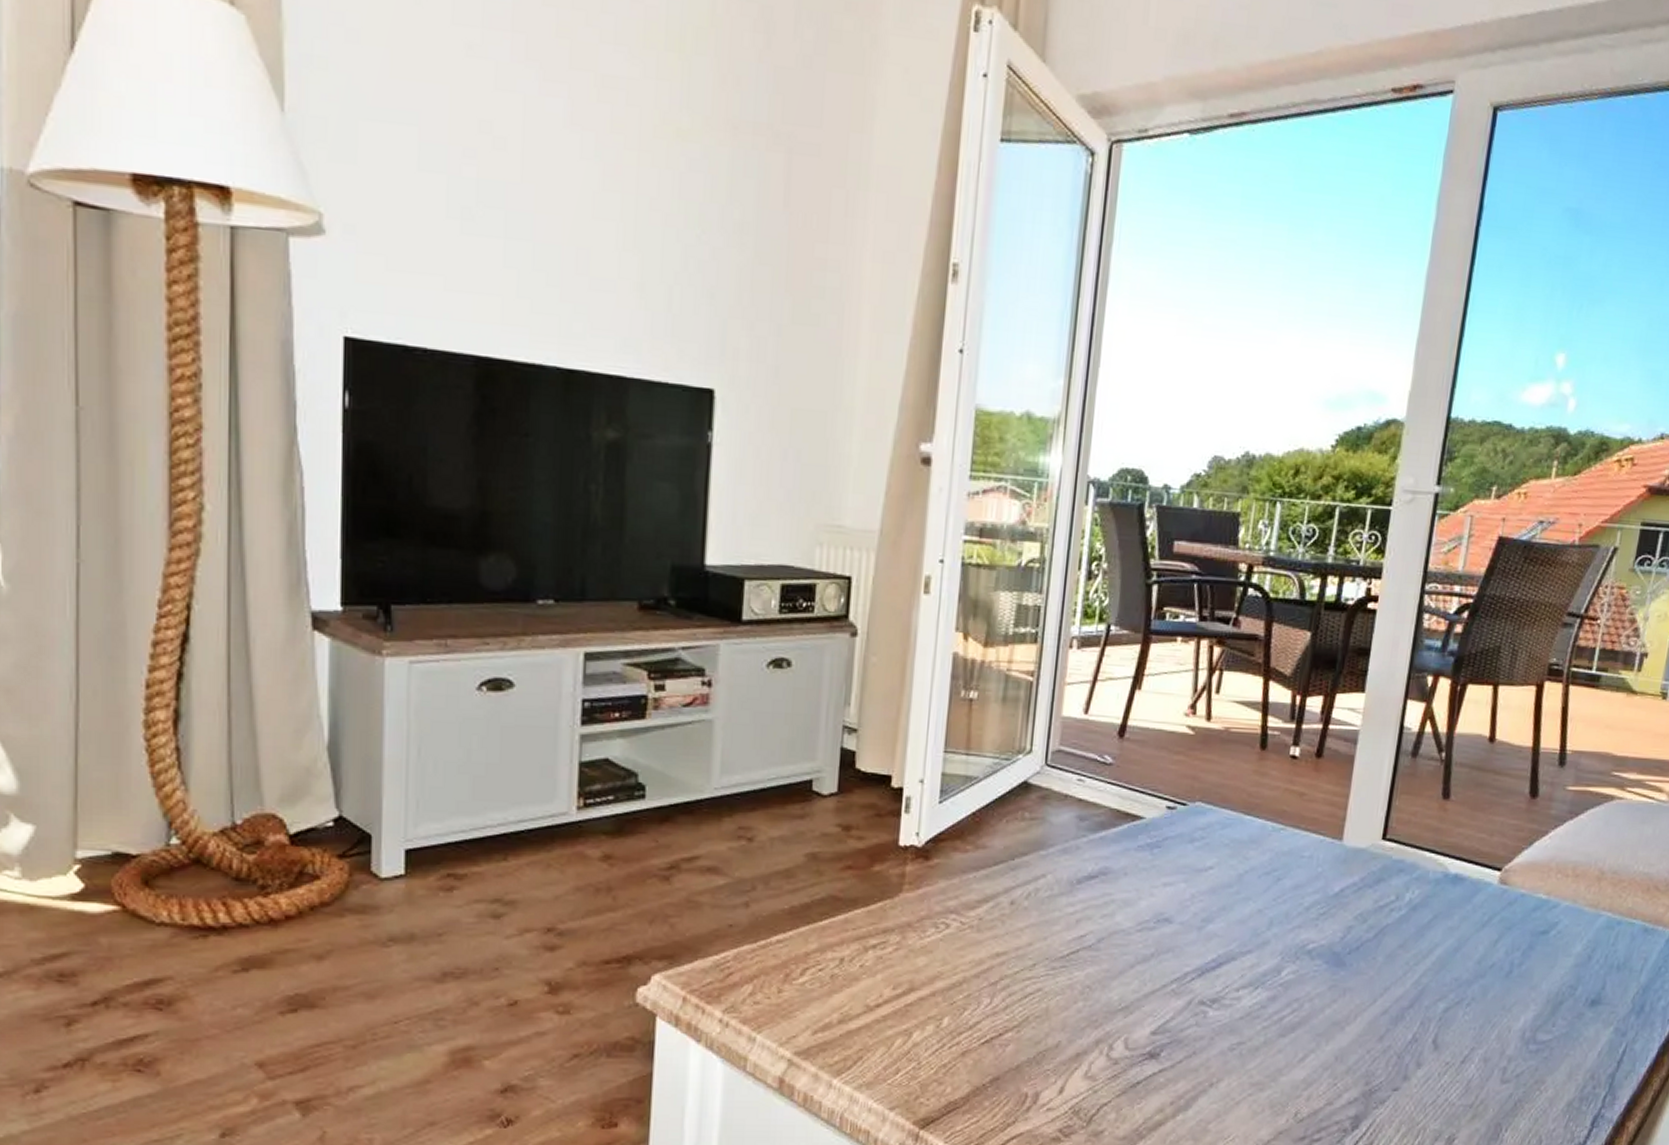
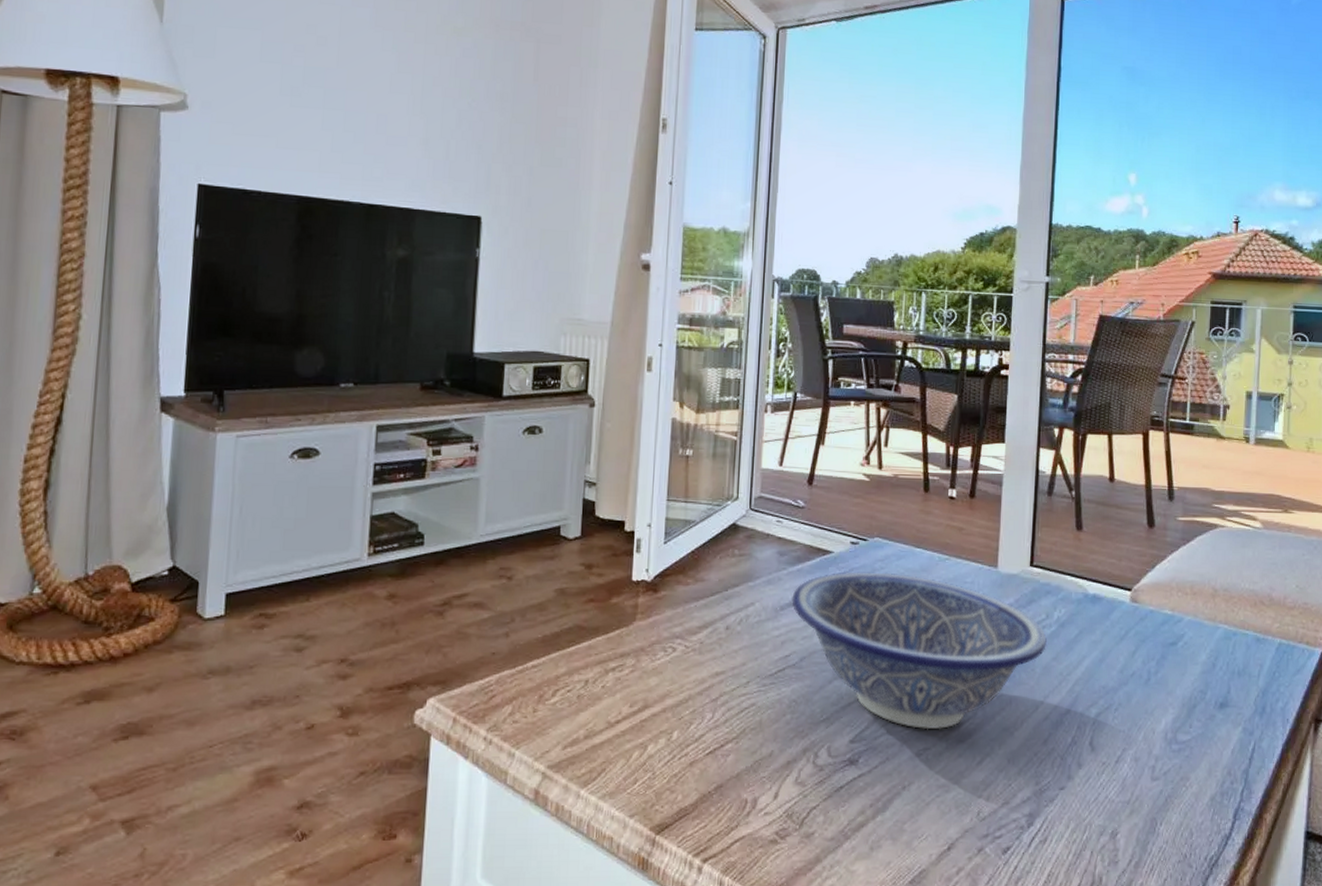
decorative bowl: none [1091,841,1394,1022] -> present [792,571,1047,730]

